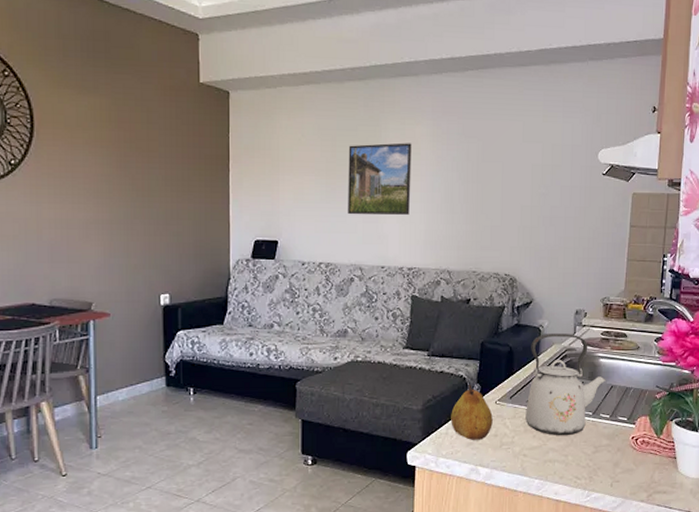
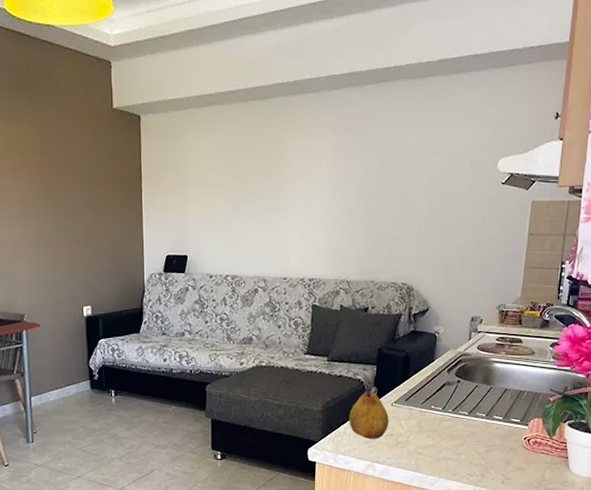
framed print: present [347,143,412,215] -> none [251,159,313,230]
kettle: present [525,334,607,436] -> none [420,340,501,436]

